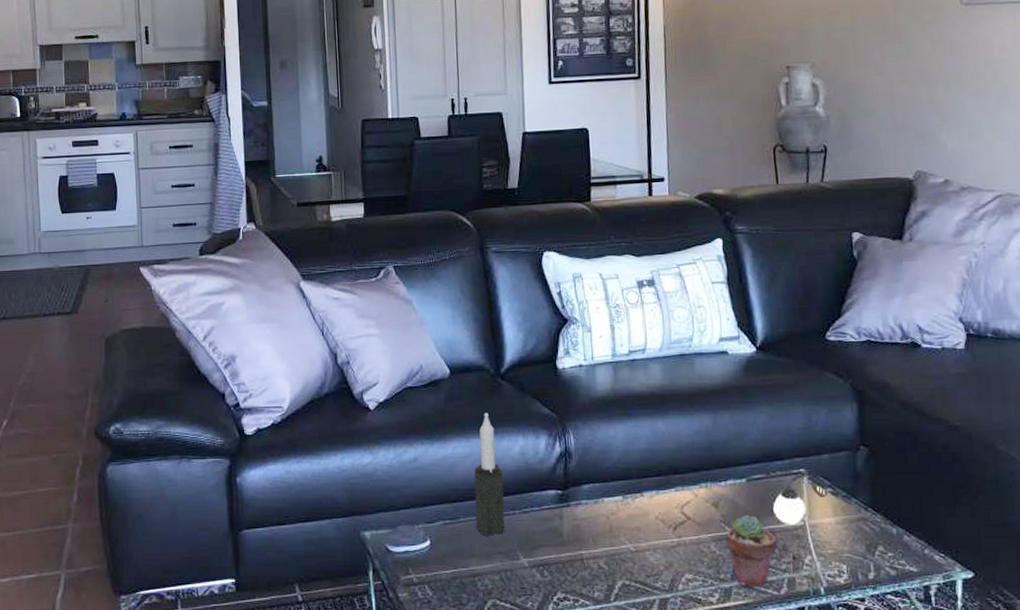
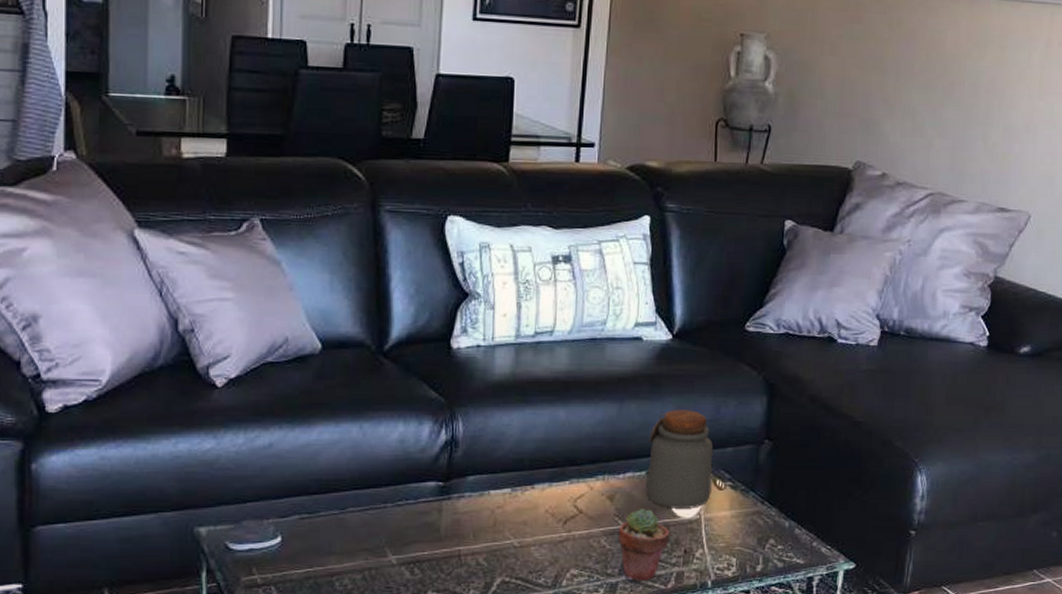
candle: present [474,412,505,536] -> none [339,394,377,531]
jar: none [746,418,813,515] -> present [646,410,714,509]

